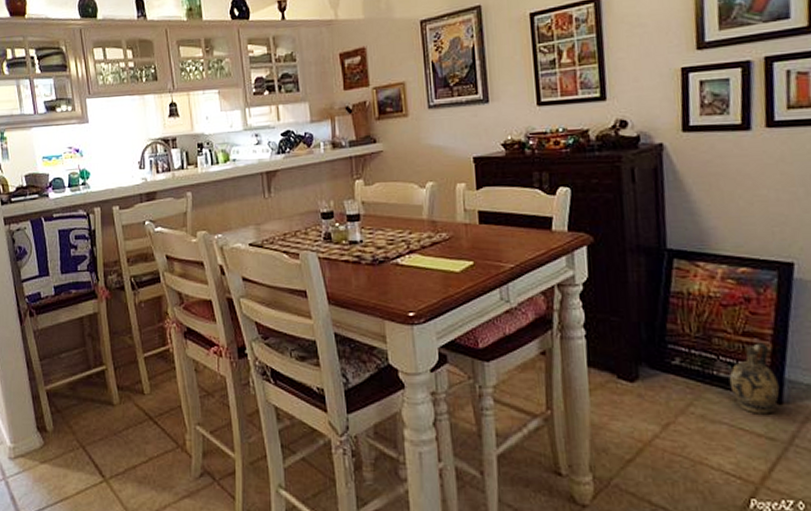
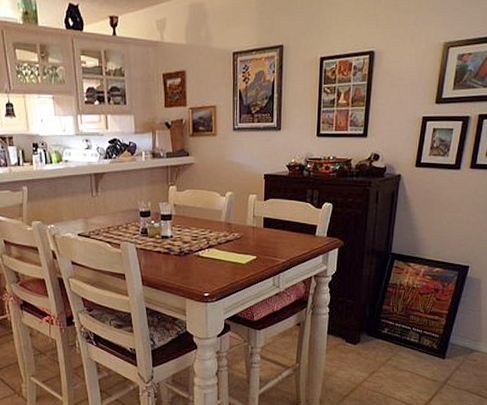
ceramic jug: present [729,343,780,414] -> none [416,319,445,365]

